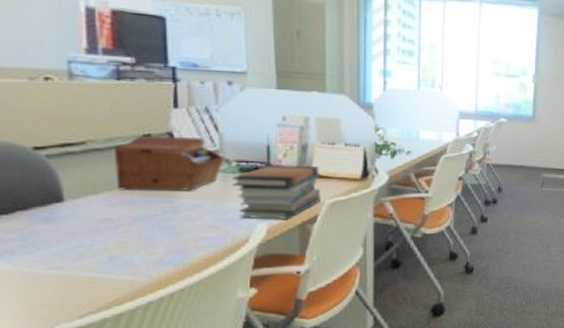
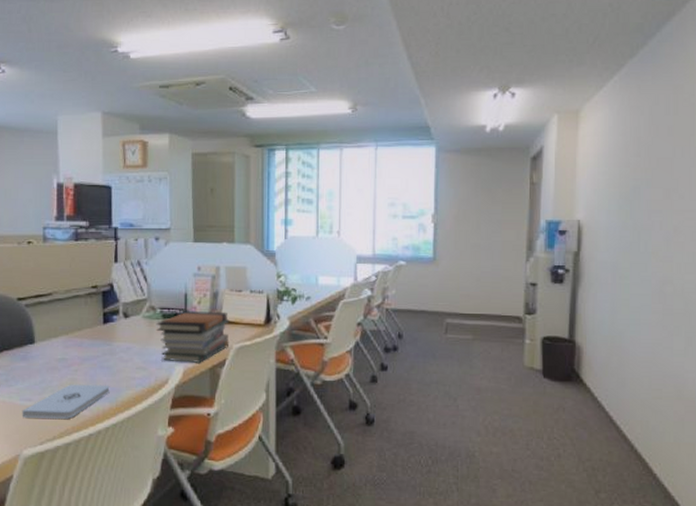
notepad: none [49,247,174,289] -> present [22,384,110,419]
sewing box: present [113,135,225,191] -> none [70,286,151,335]

